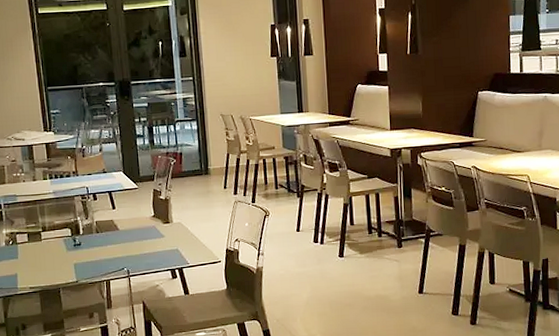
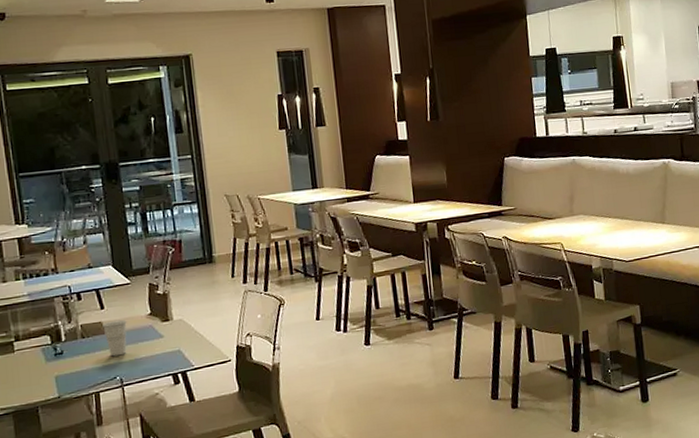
cup: none [114,219,134,251] -> present [102,319,127,357]

